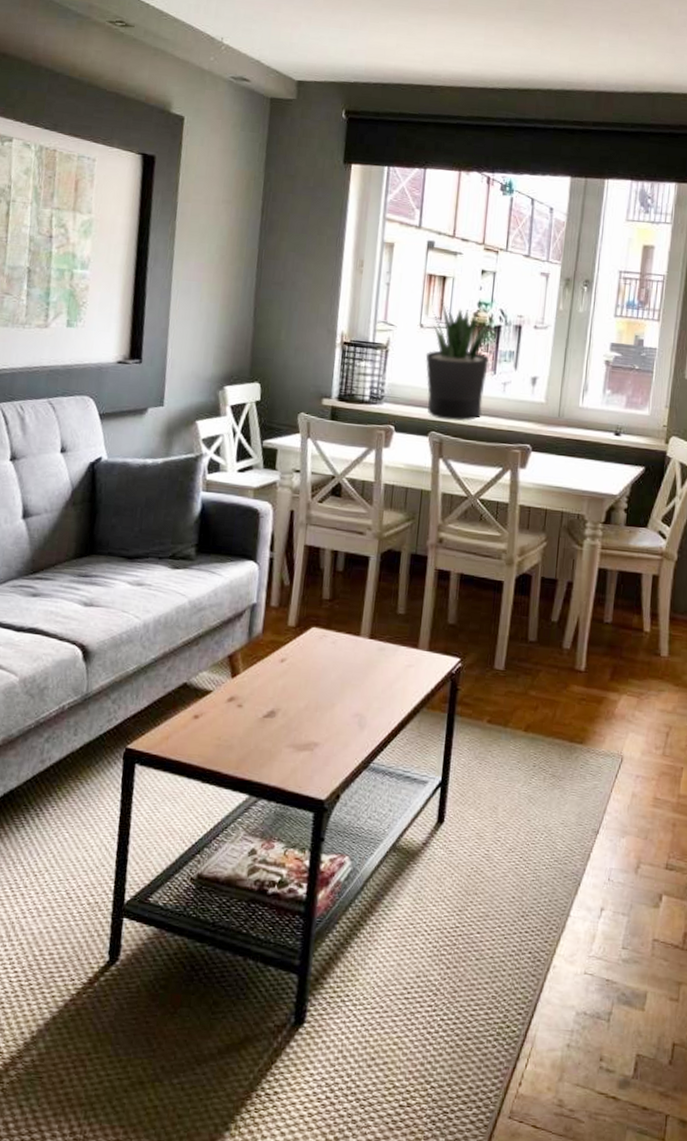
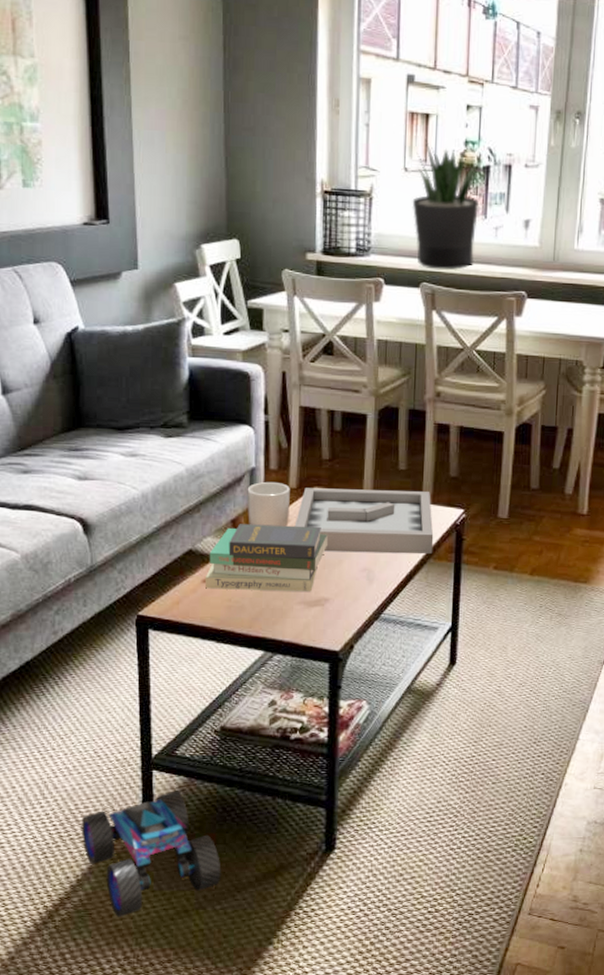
toy car: none [42,942,183,1084] -> present [81,791,221,917]
books: none [196,660,322,735] -> present [204,524,328,592]
mug: none [245,618,289,665] -> present [247,481,290,527]
decorative tray: none [290,627,429,703] -> present [294,488,434,554]

